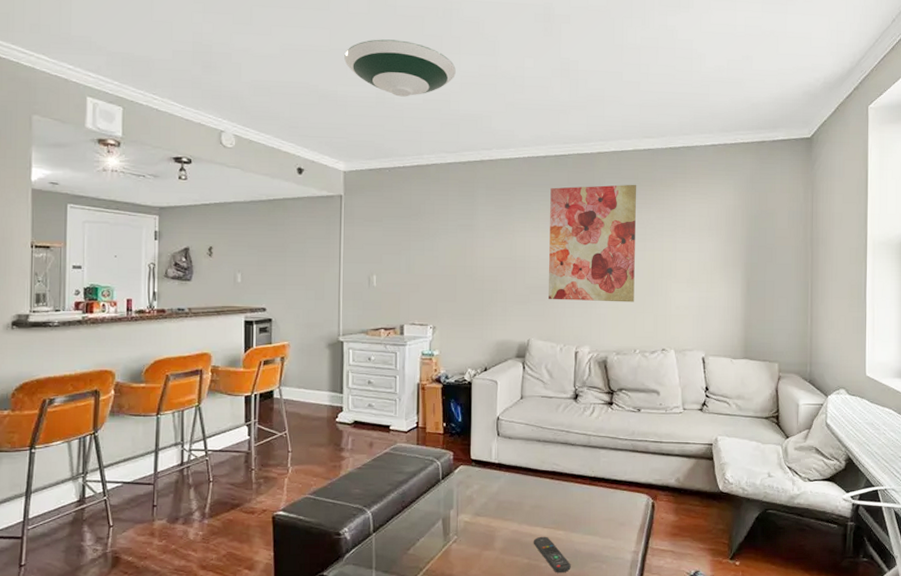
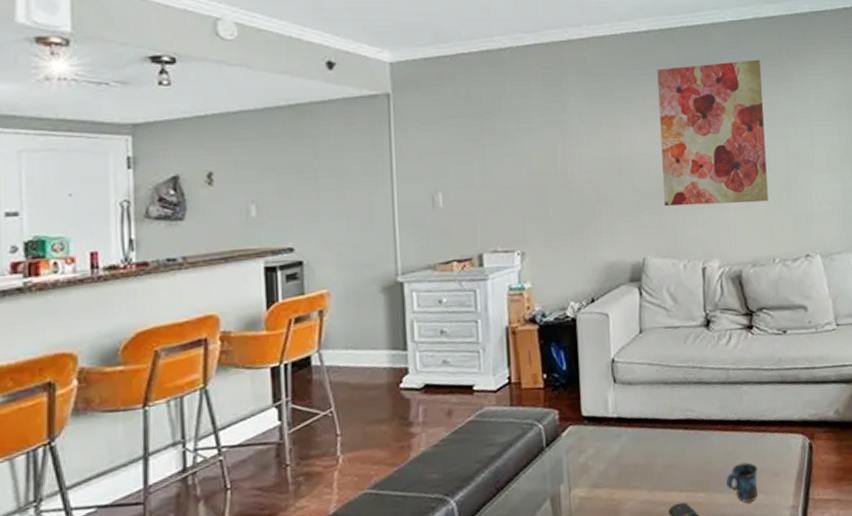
mug: none [582,511,608,543] -> present [726,462,759,503]

